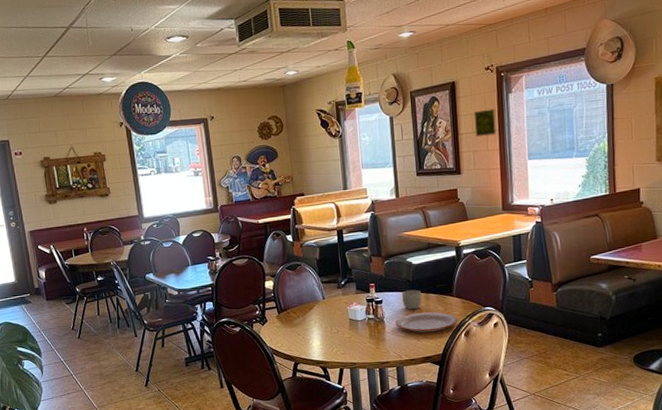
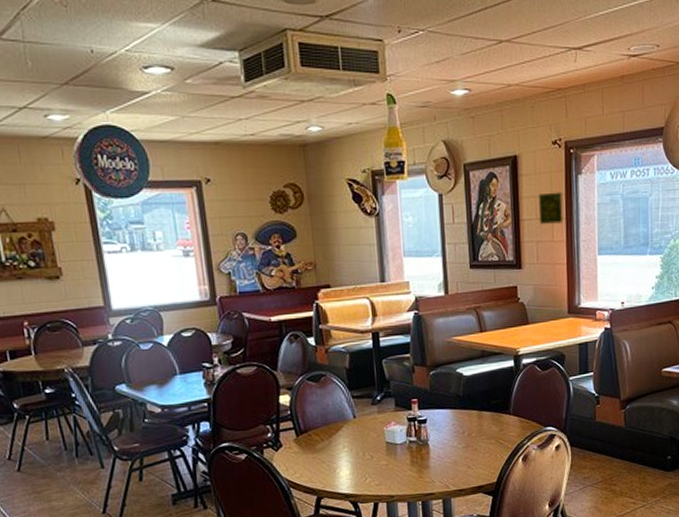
plate: present [395,312,458,332] -> none [442,433,515,458]
mug: present [401,289,422,309] -> none [449,406,473,430]

